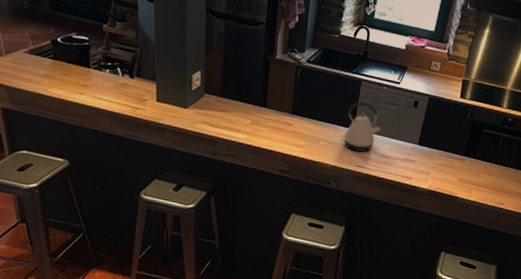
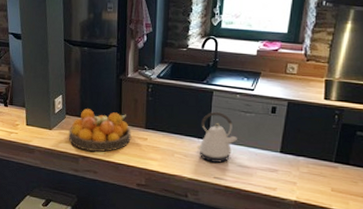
fruit bowl: none [206,88,277,136] -> present [68,109,131,153]

